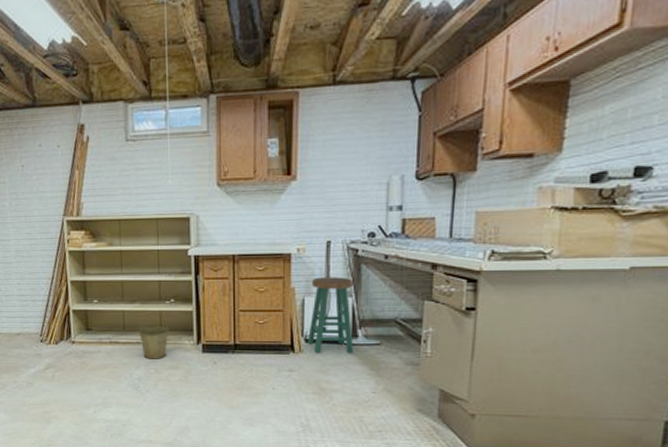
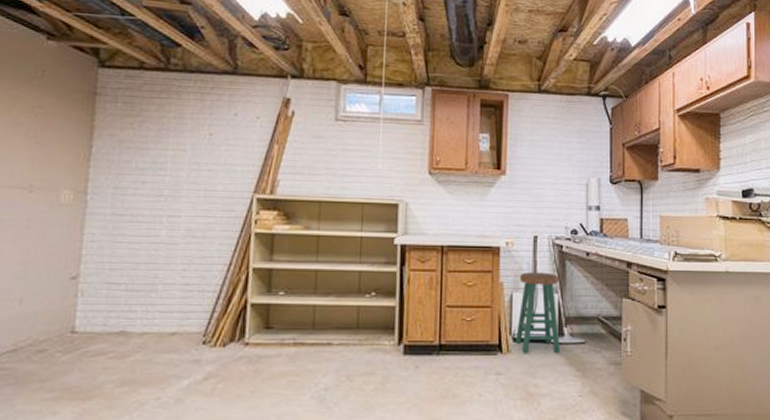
bucket: present [138,312,169,359] -> none [330,307,367,364]

